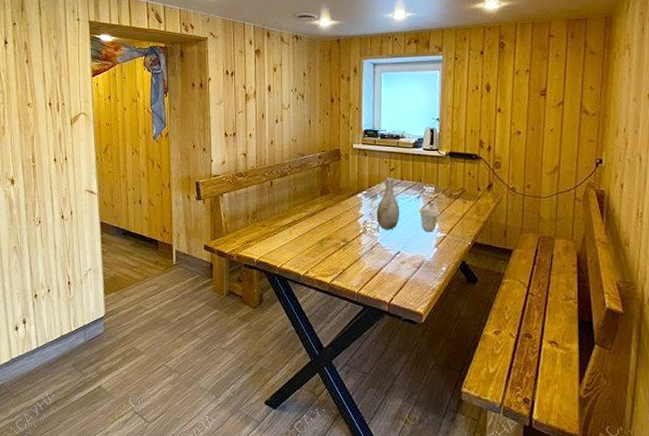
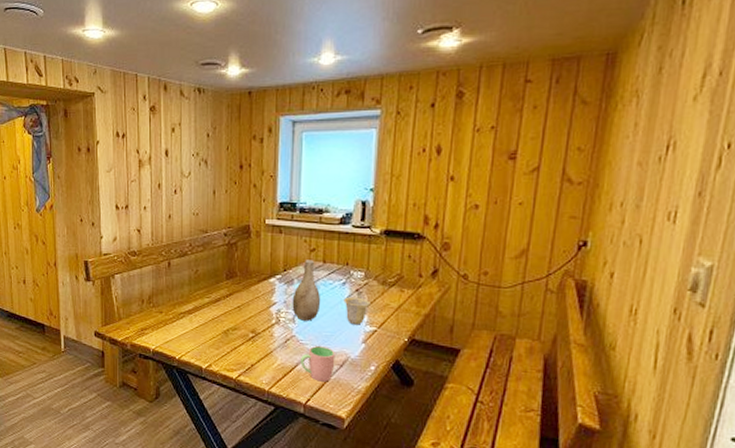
cup: none [384,251,413,283] -> present [300,346,336,382]

